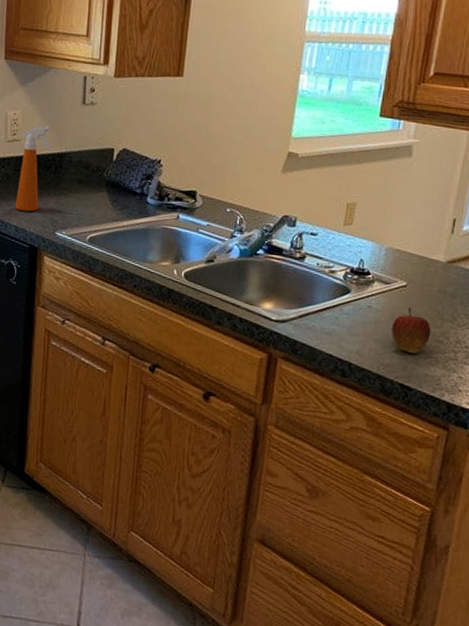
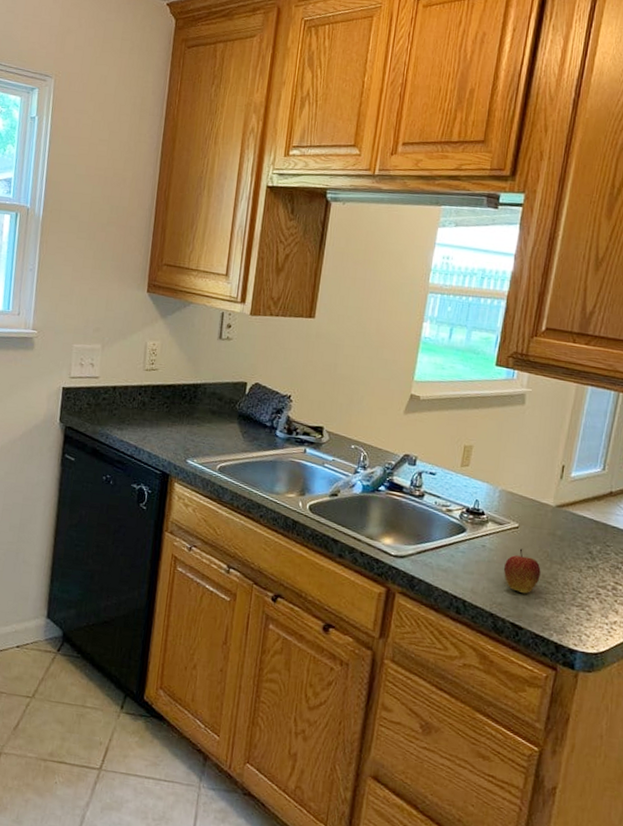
spray bottle: present [15,125,53,212] -> none [149,357,189,439]

